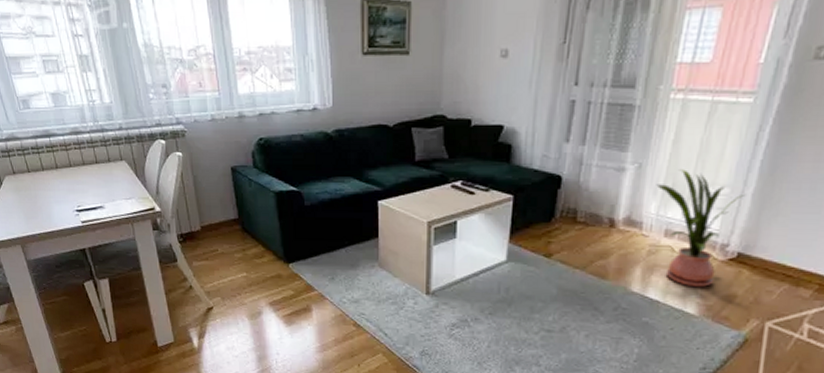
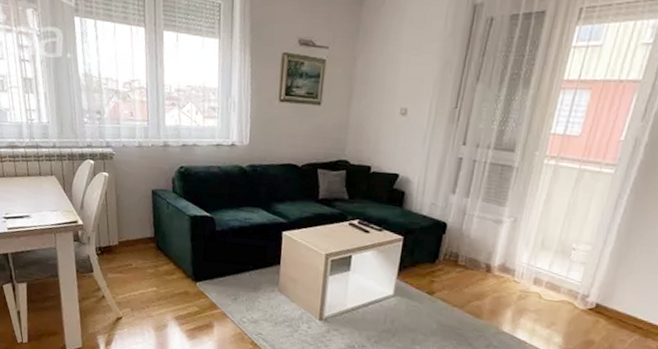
house plant: present [656,169,746,288] -> none [528,226,605,333]

